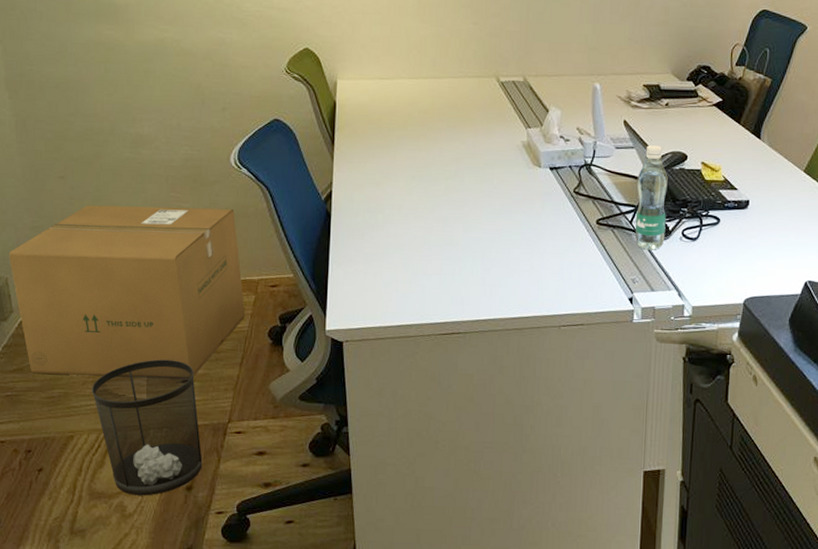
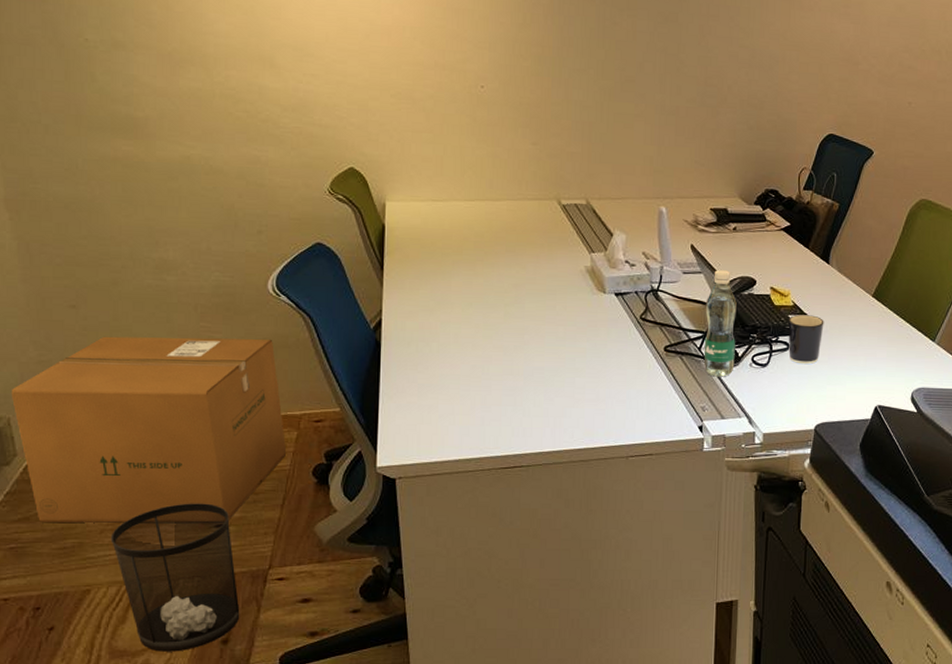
mug: none [718,189,755,239] -> present [788,314,824,365]

